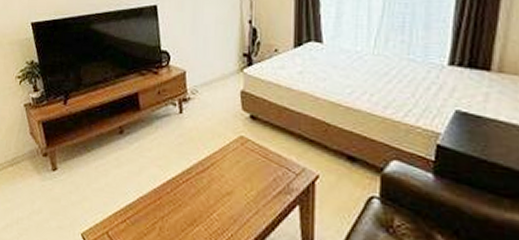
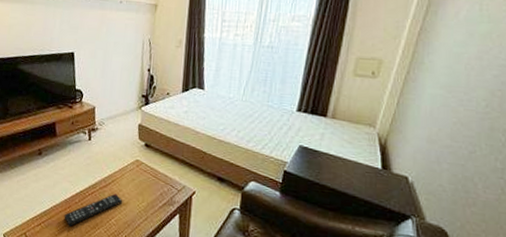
remote control: none [153,180,226,223] -> present [64,193,123,226]

